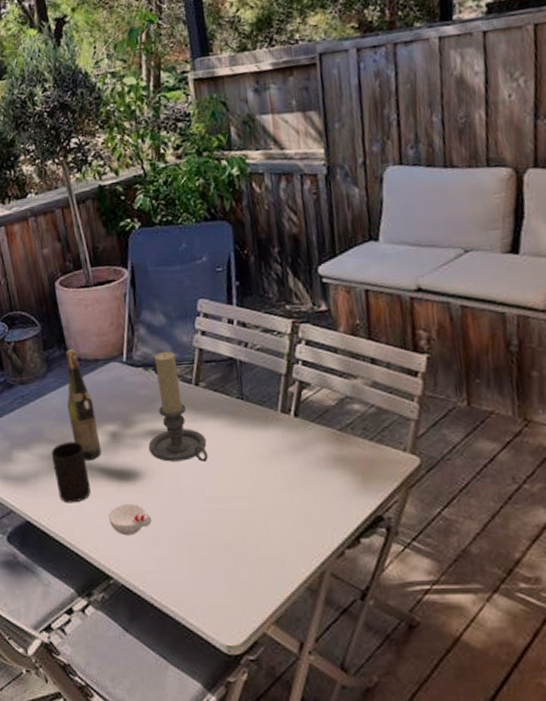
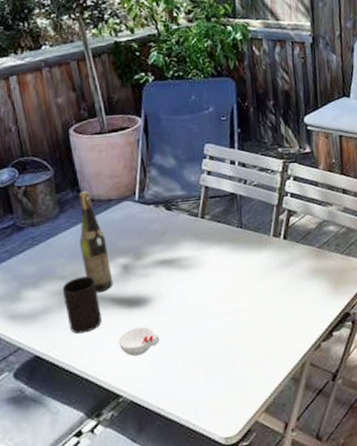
candle holder: present [148,351,208,463] -> none [158,189,212,287]

